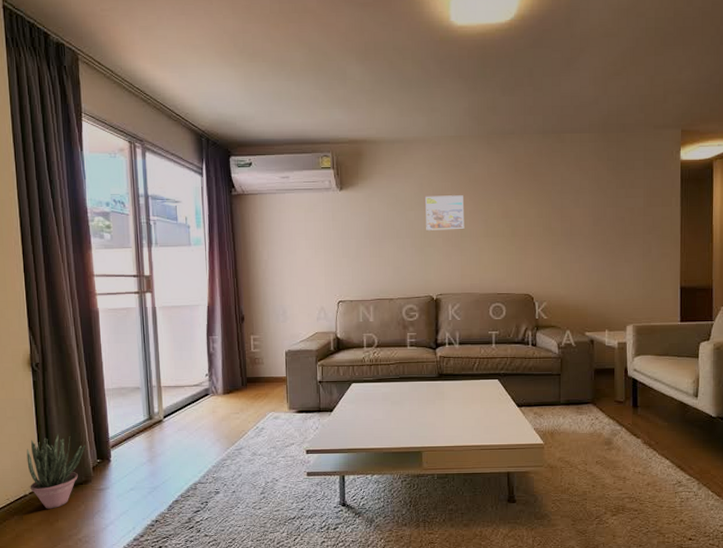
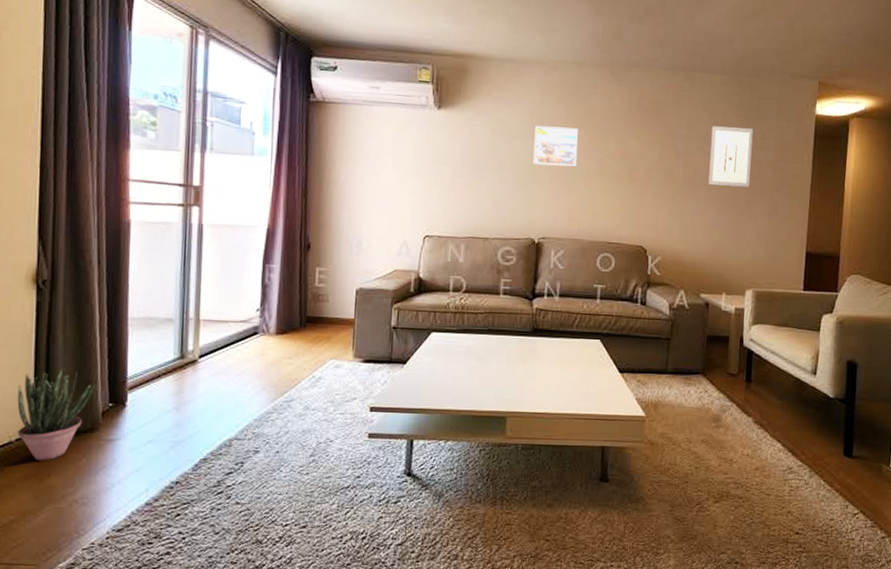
wall art: none [584,179,624,235] -> present [708,126,753,187]

